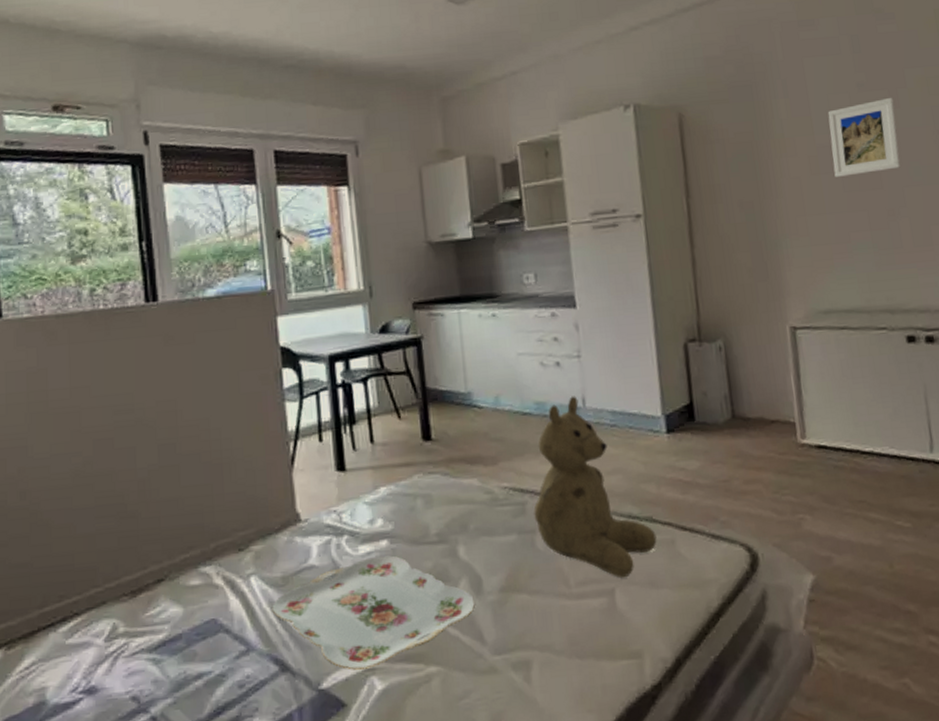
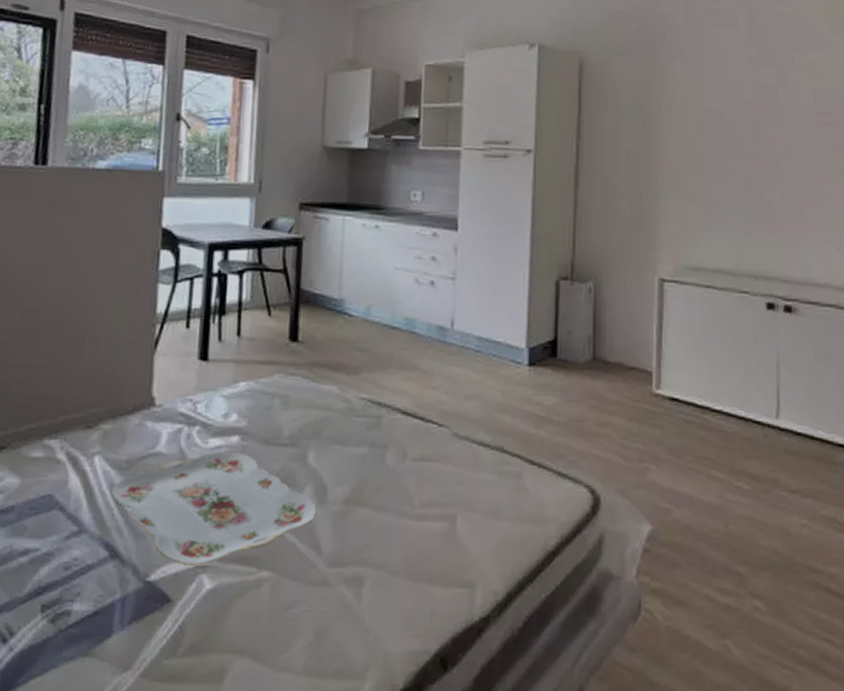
teddy bear: present [534,396,657,578] -> none [388,317,505,505]
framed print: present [827,97,900,177] -> none [718,74,781,143]

